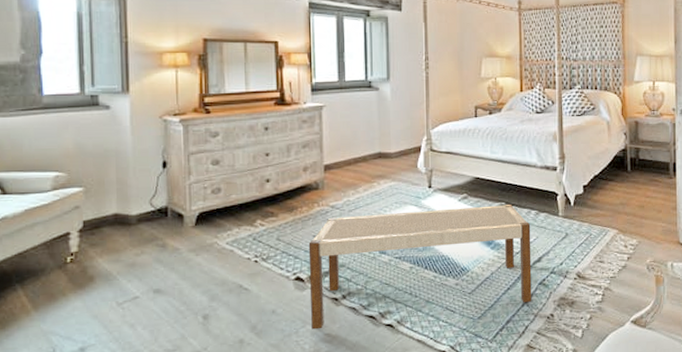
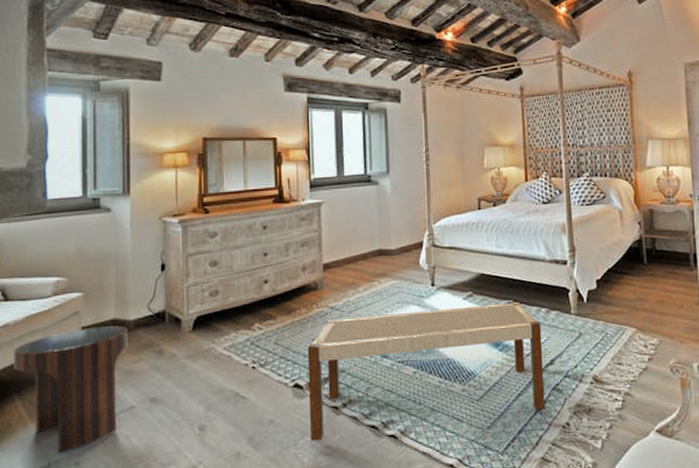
side table: none [14,220,132,339] -> present [14,325,129,453]

